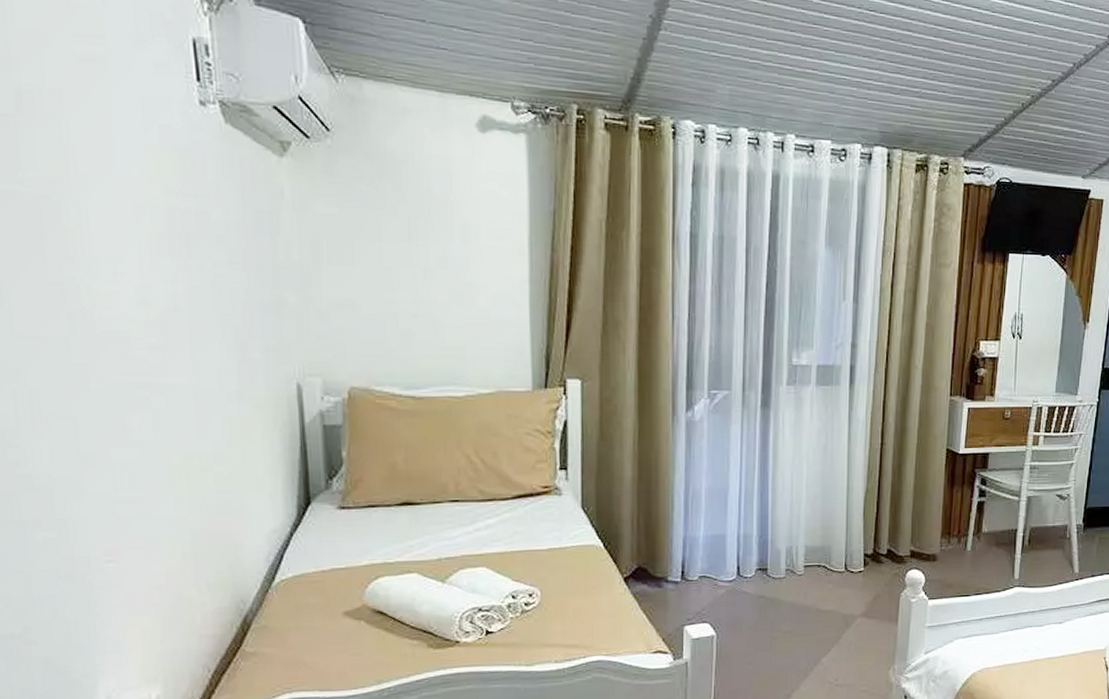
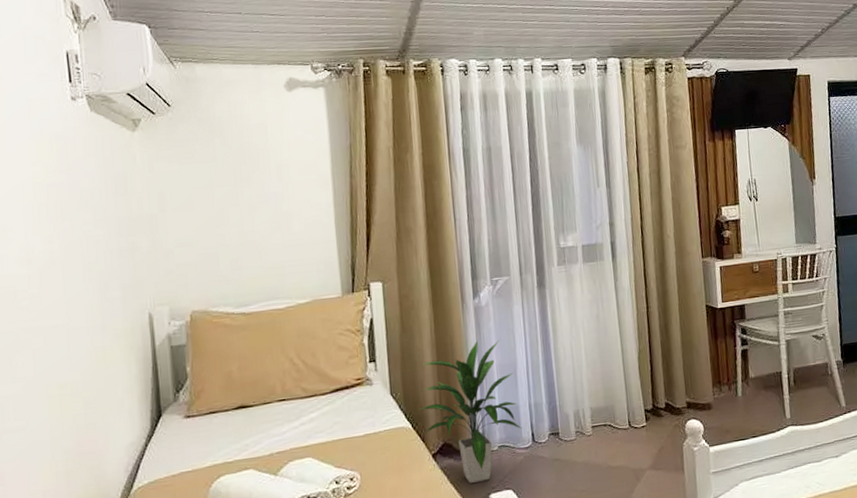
indoor plant: none [612,458,727,612] -> present [418,340,522,483]

